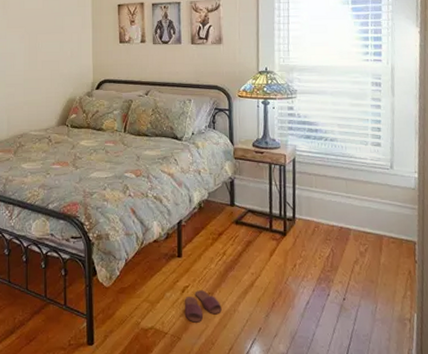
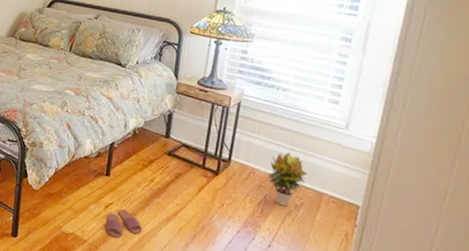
potted plant: none [330,201,366,256] -> present [267,152,307,207]

